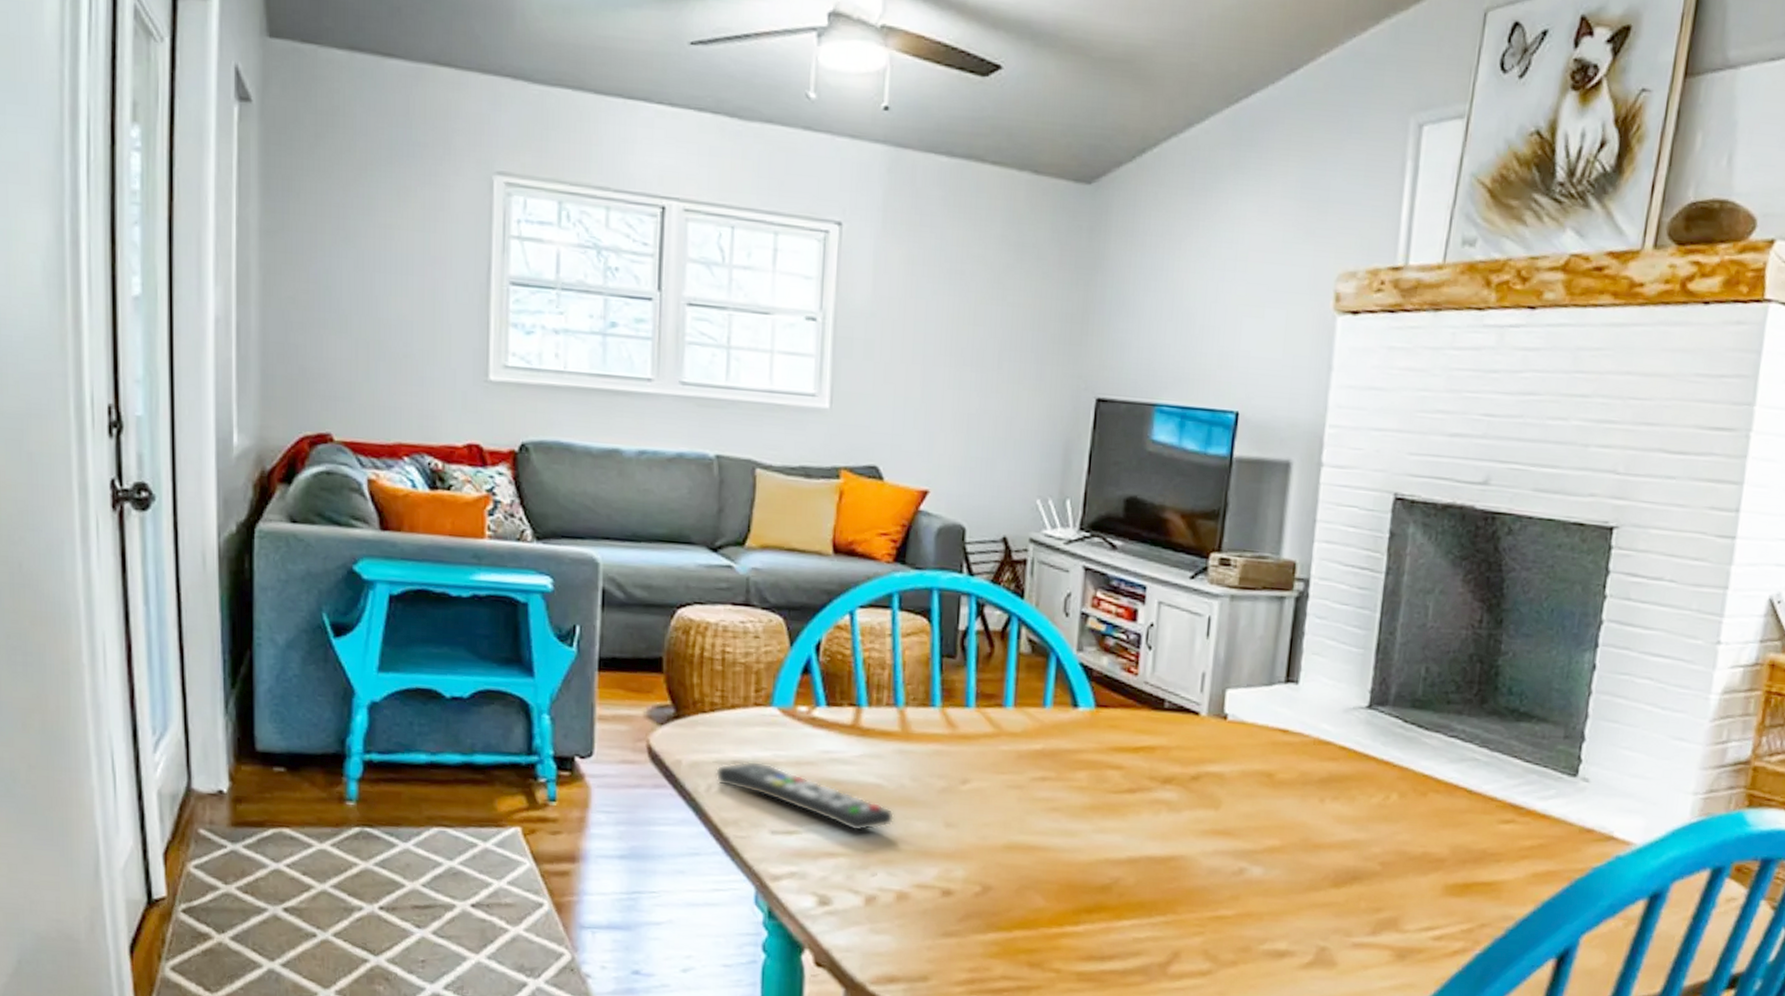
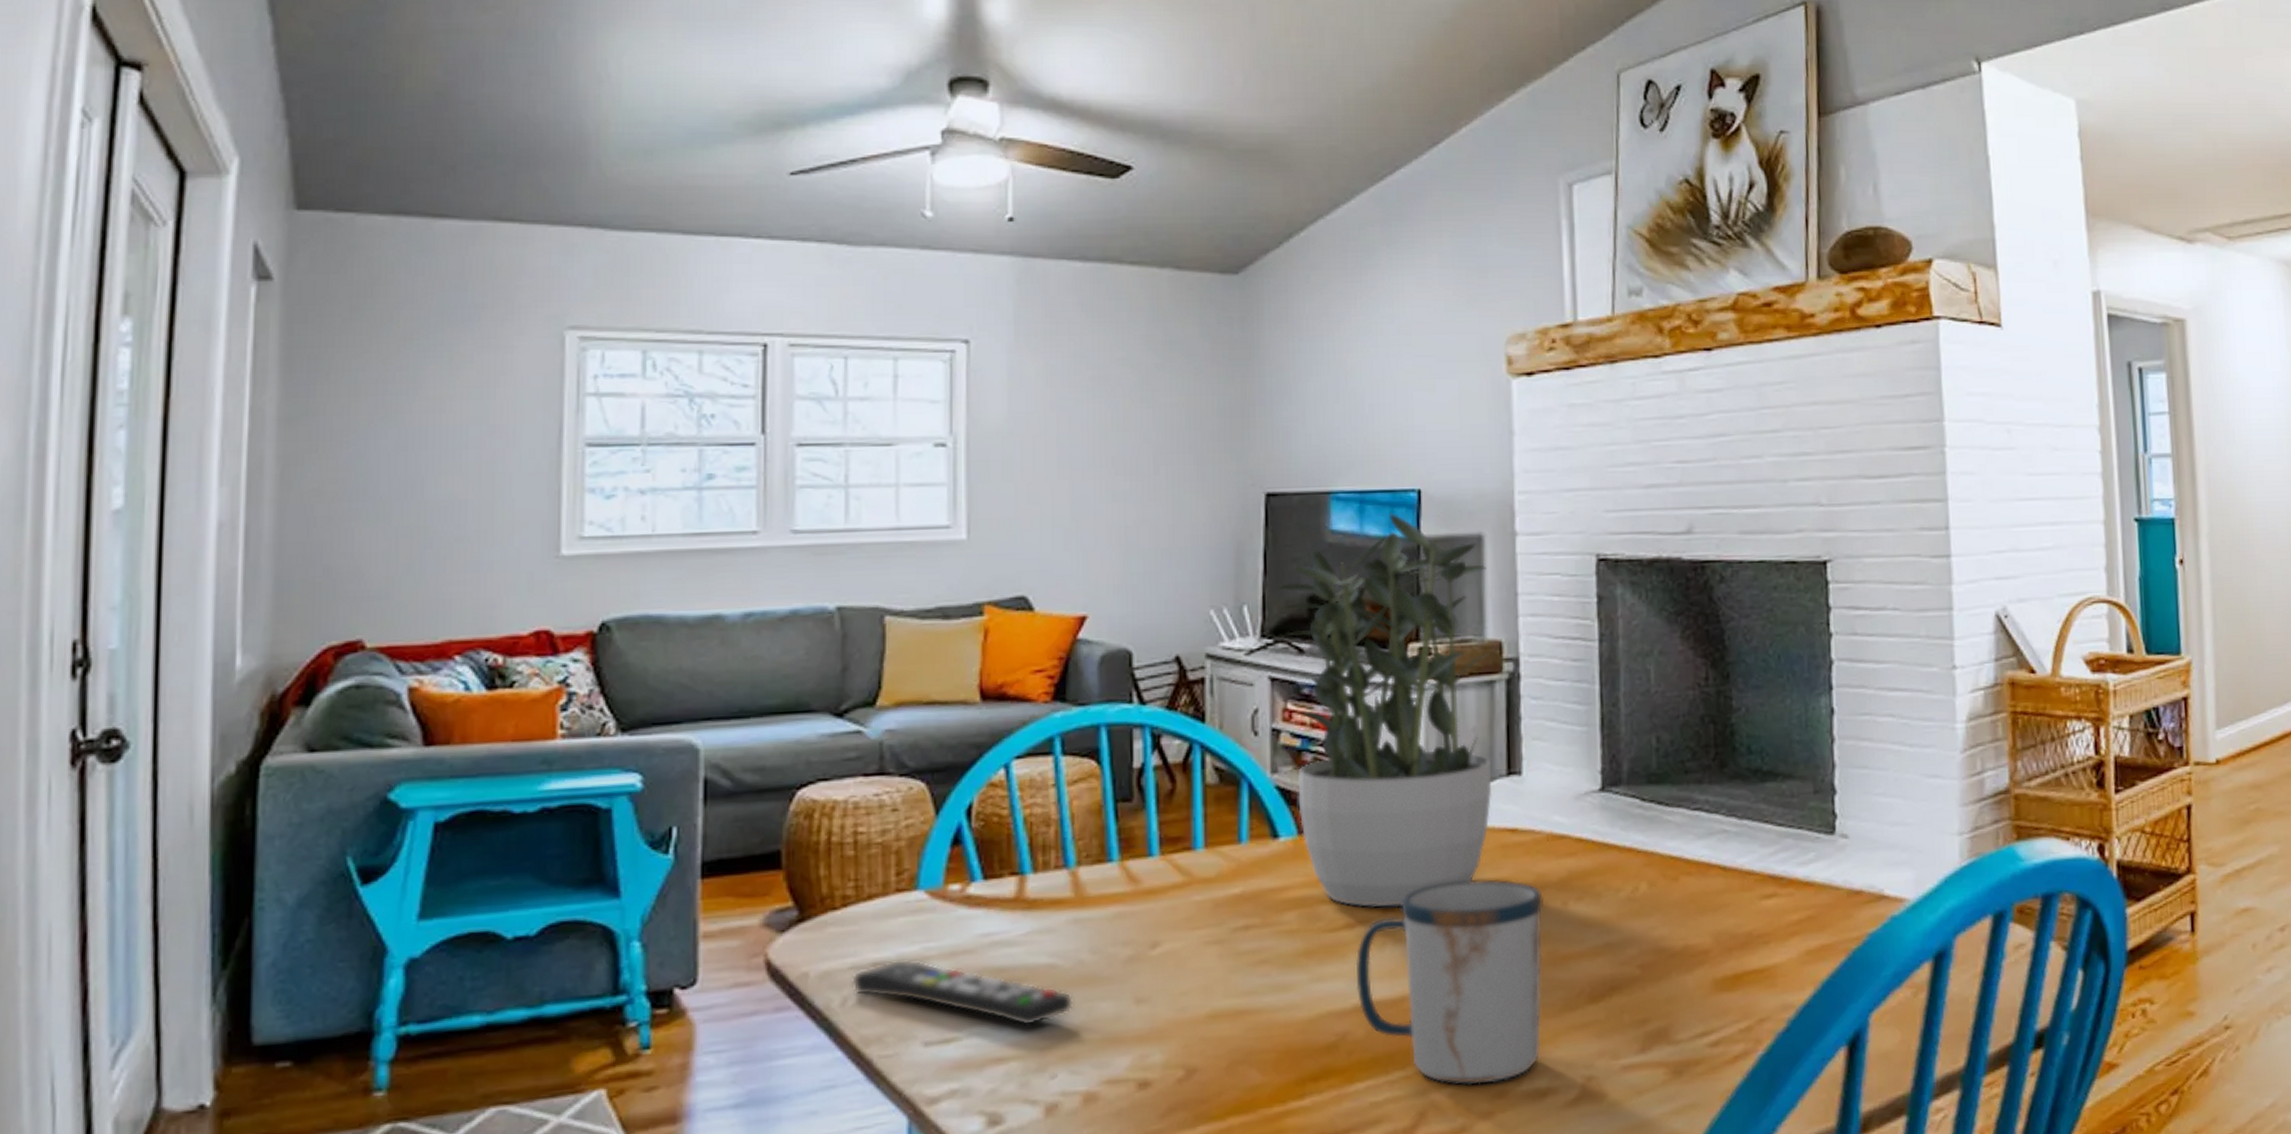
potted plant: none [1095,431,1291,782] -> present [1277,513,1493,908]
mug: none [1131,767,1305,939] -> present [1355,879,1545,1085]

